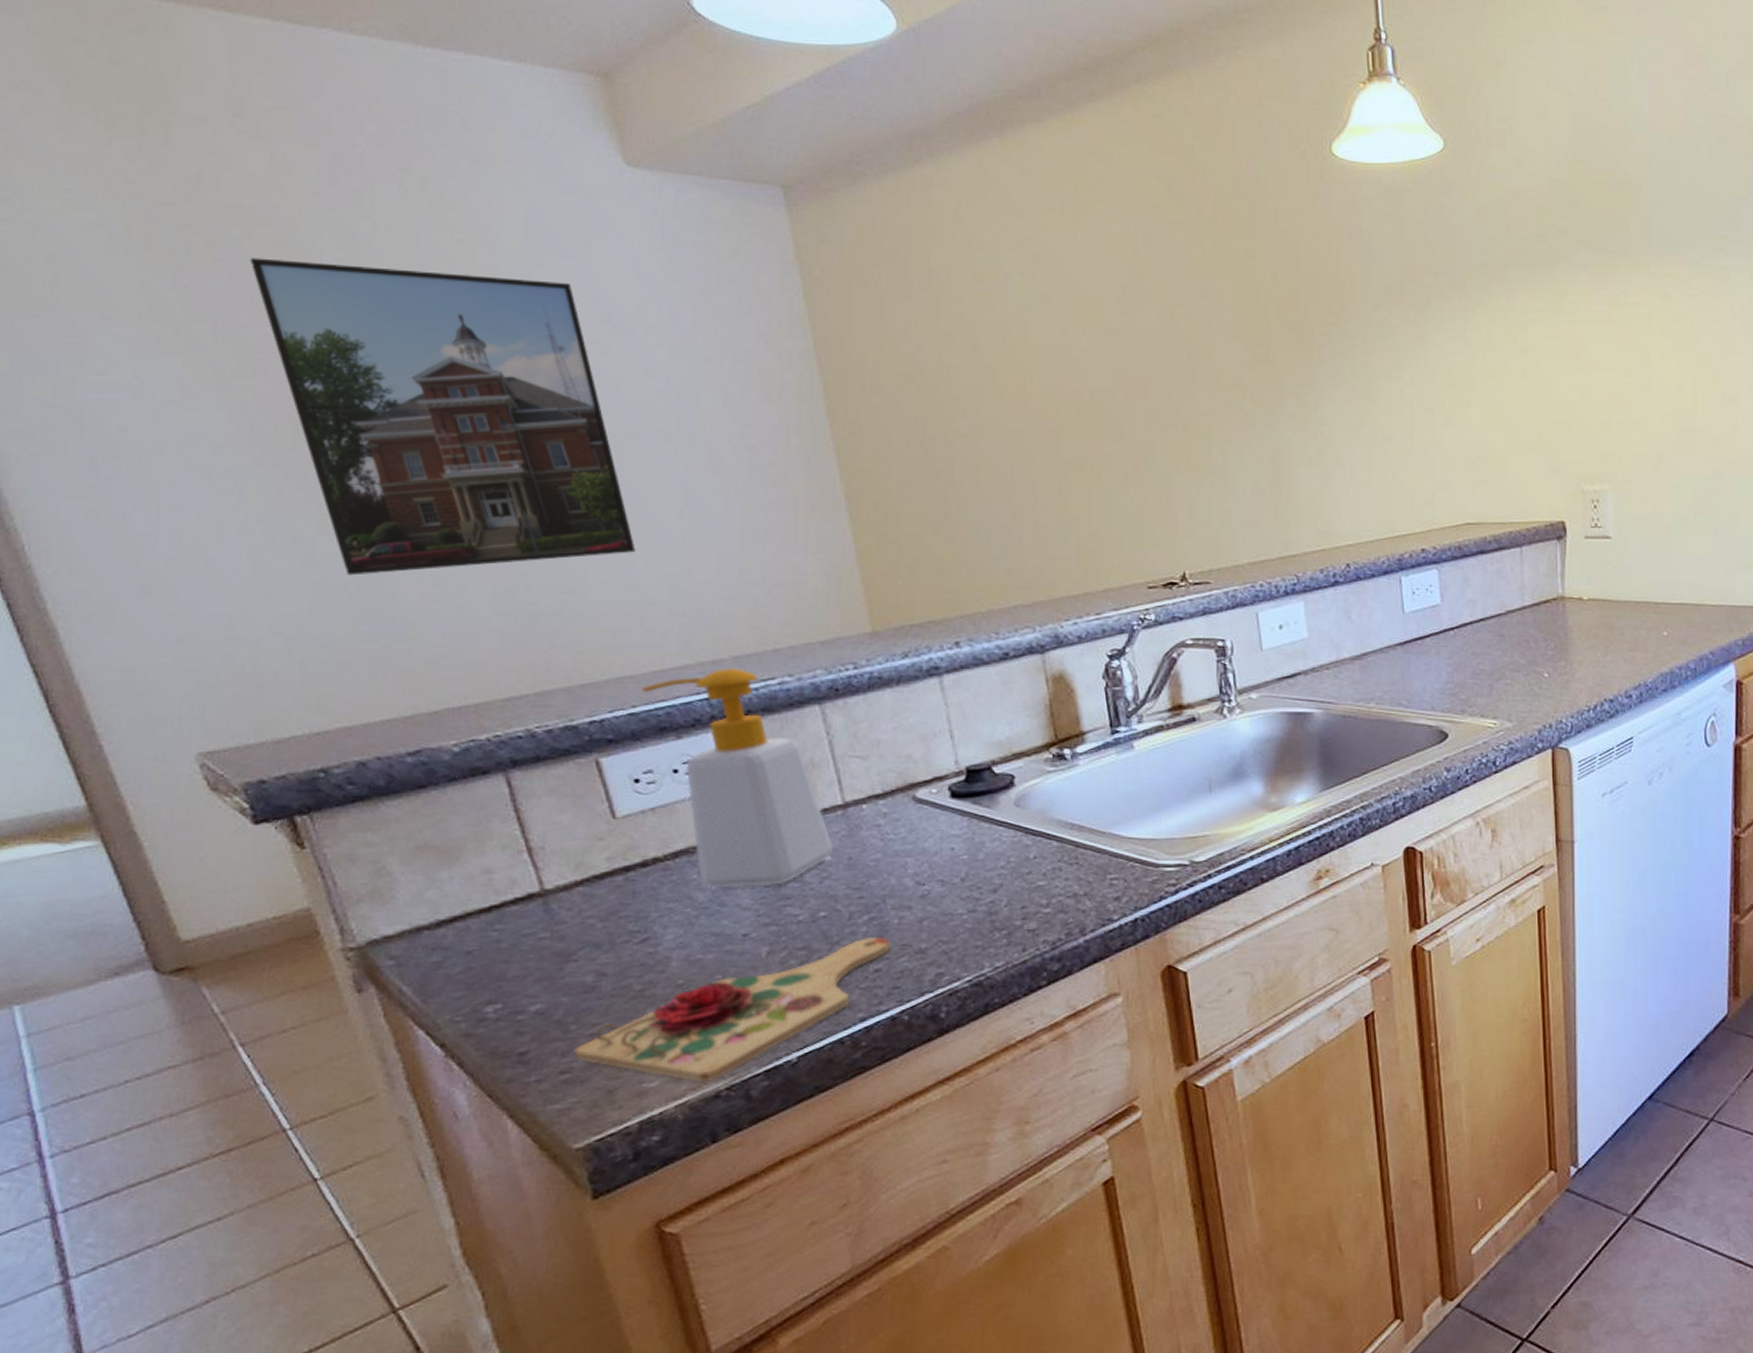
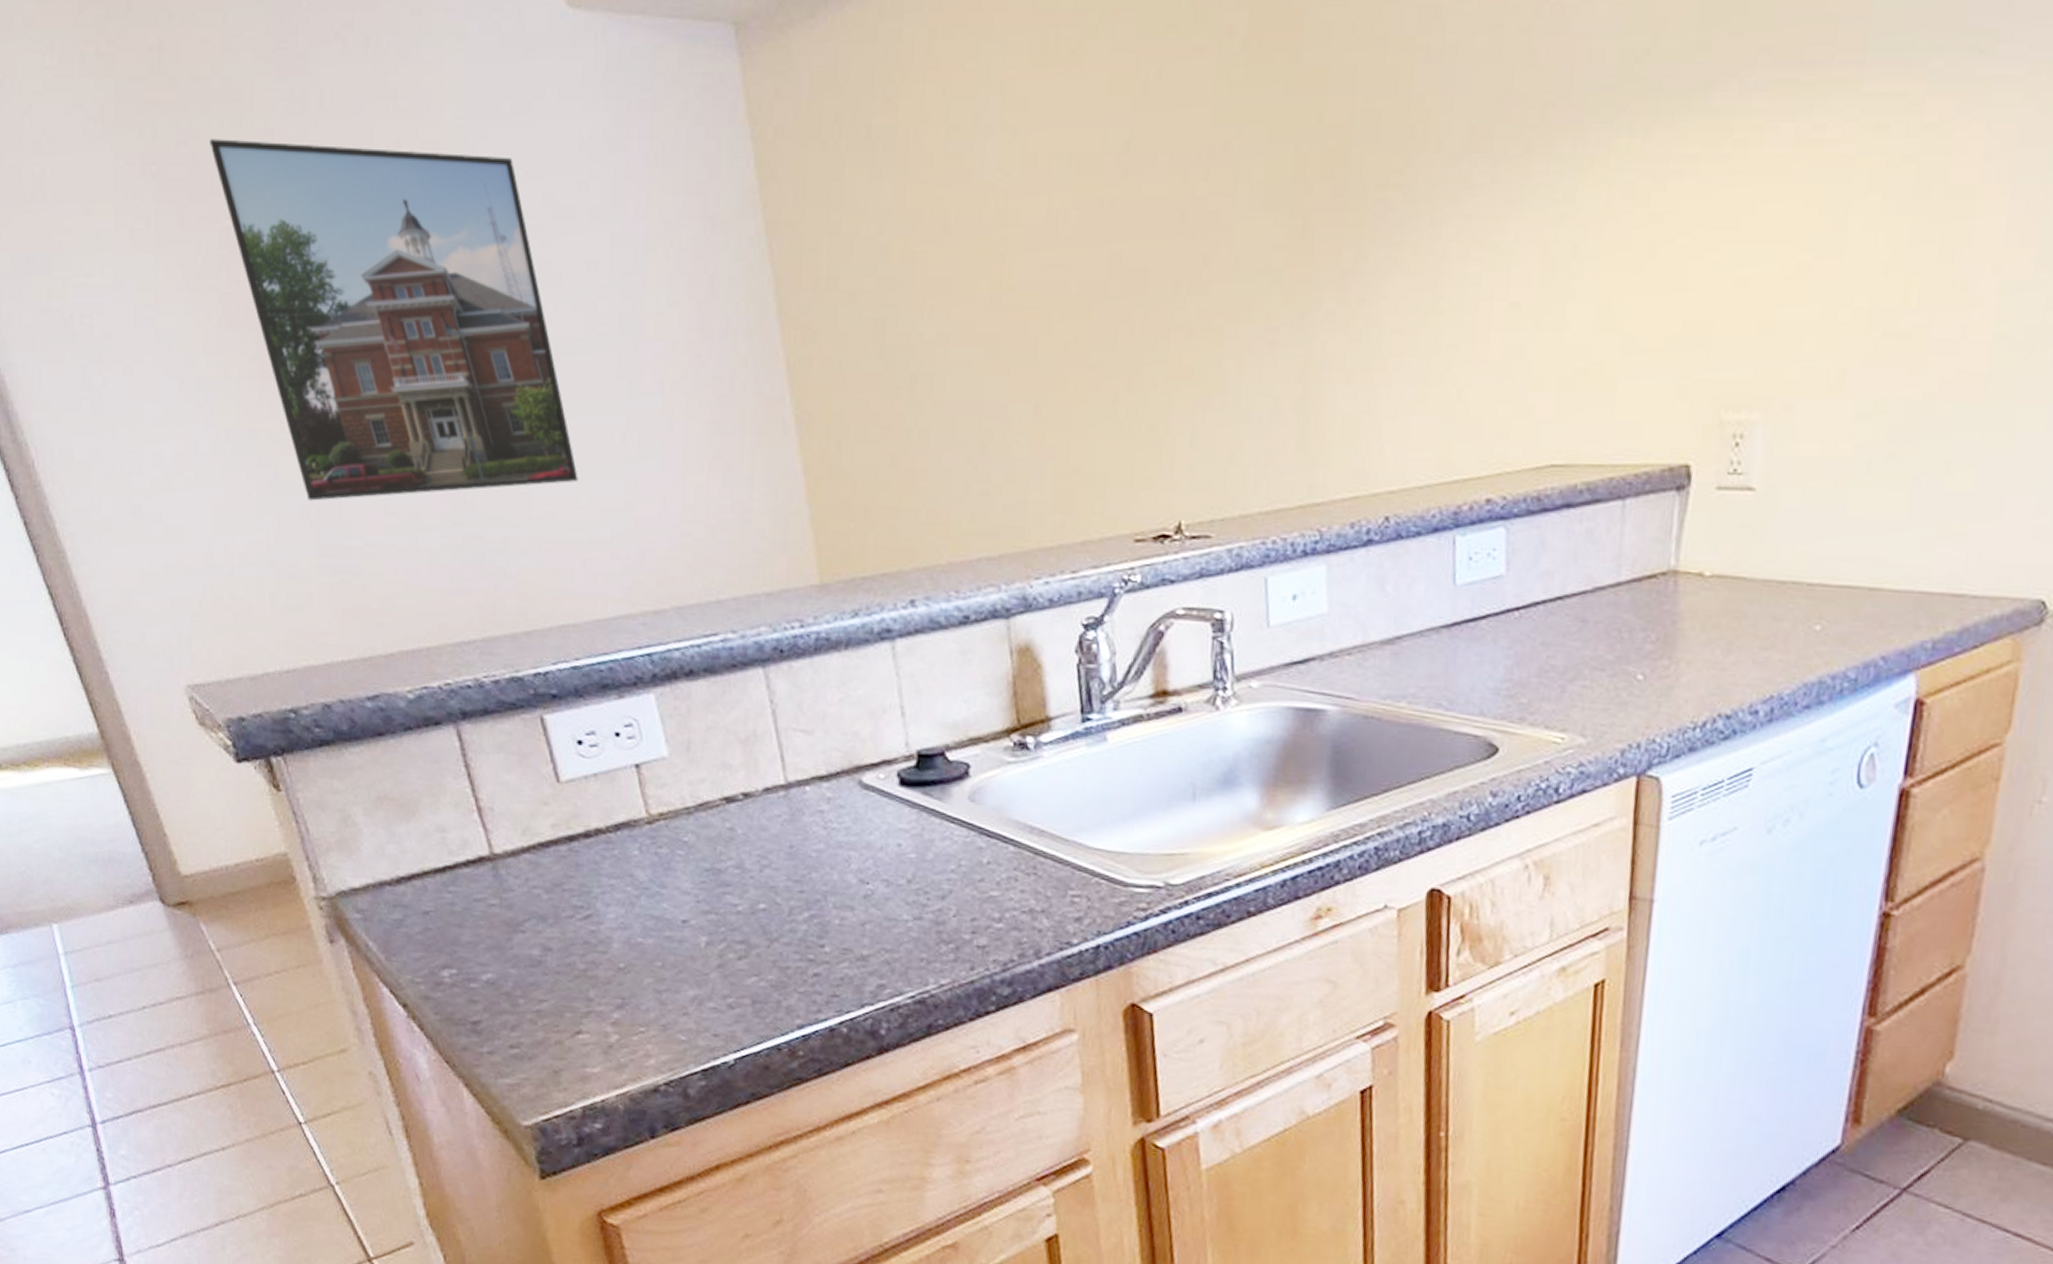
cutting board: present [574,936,891,1082] -> none [523,936,831,1074]
soap bottle: present [641,668,832,887] -> none [583,620,774,869]

